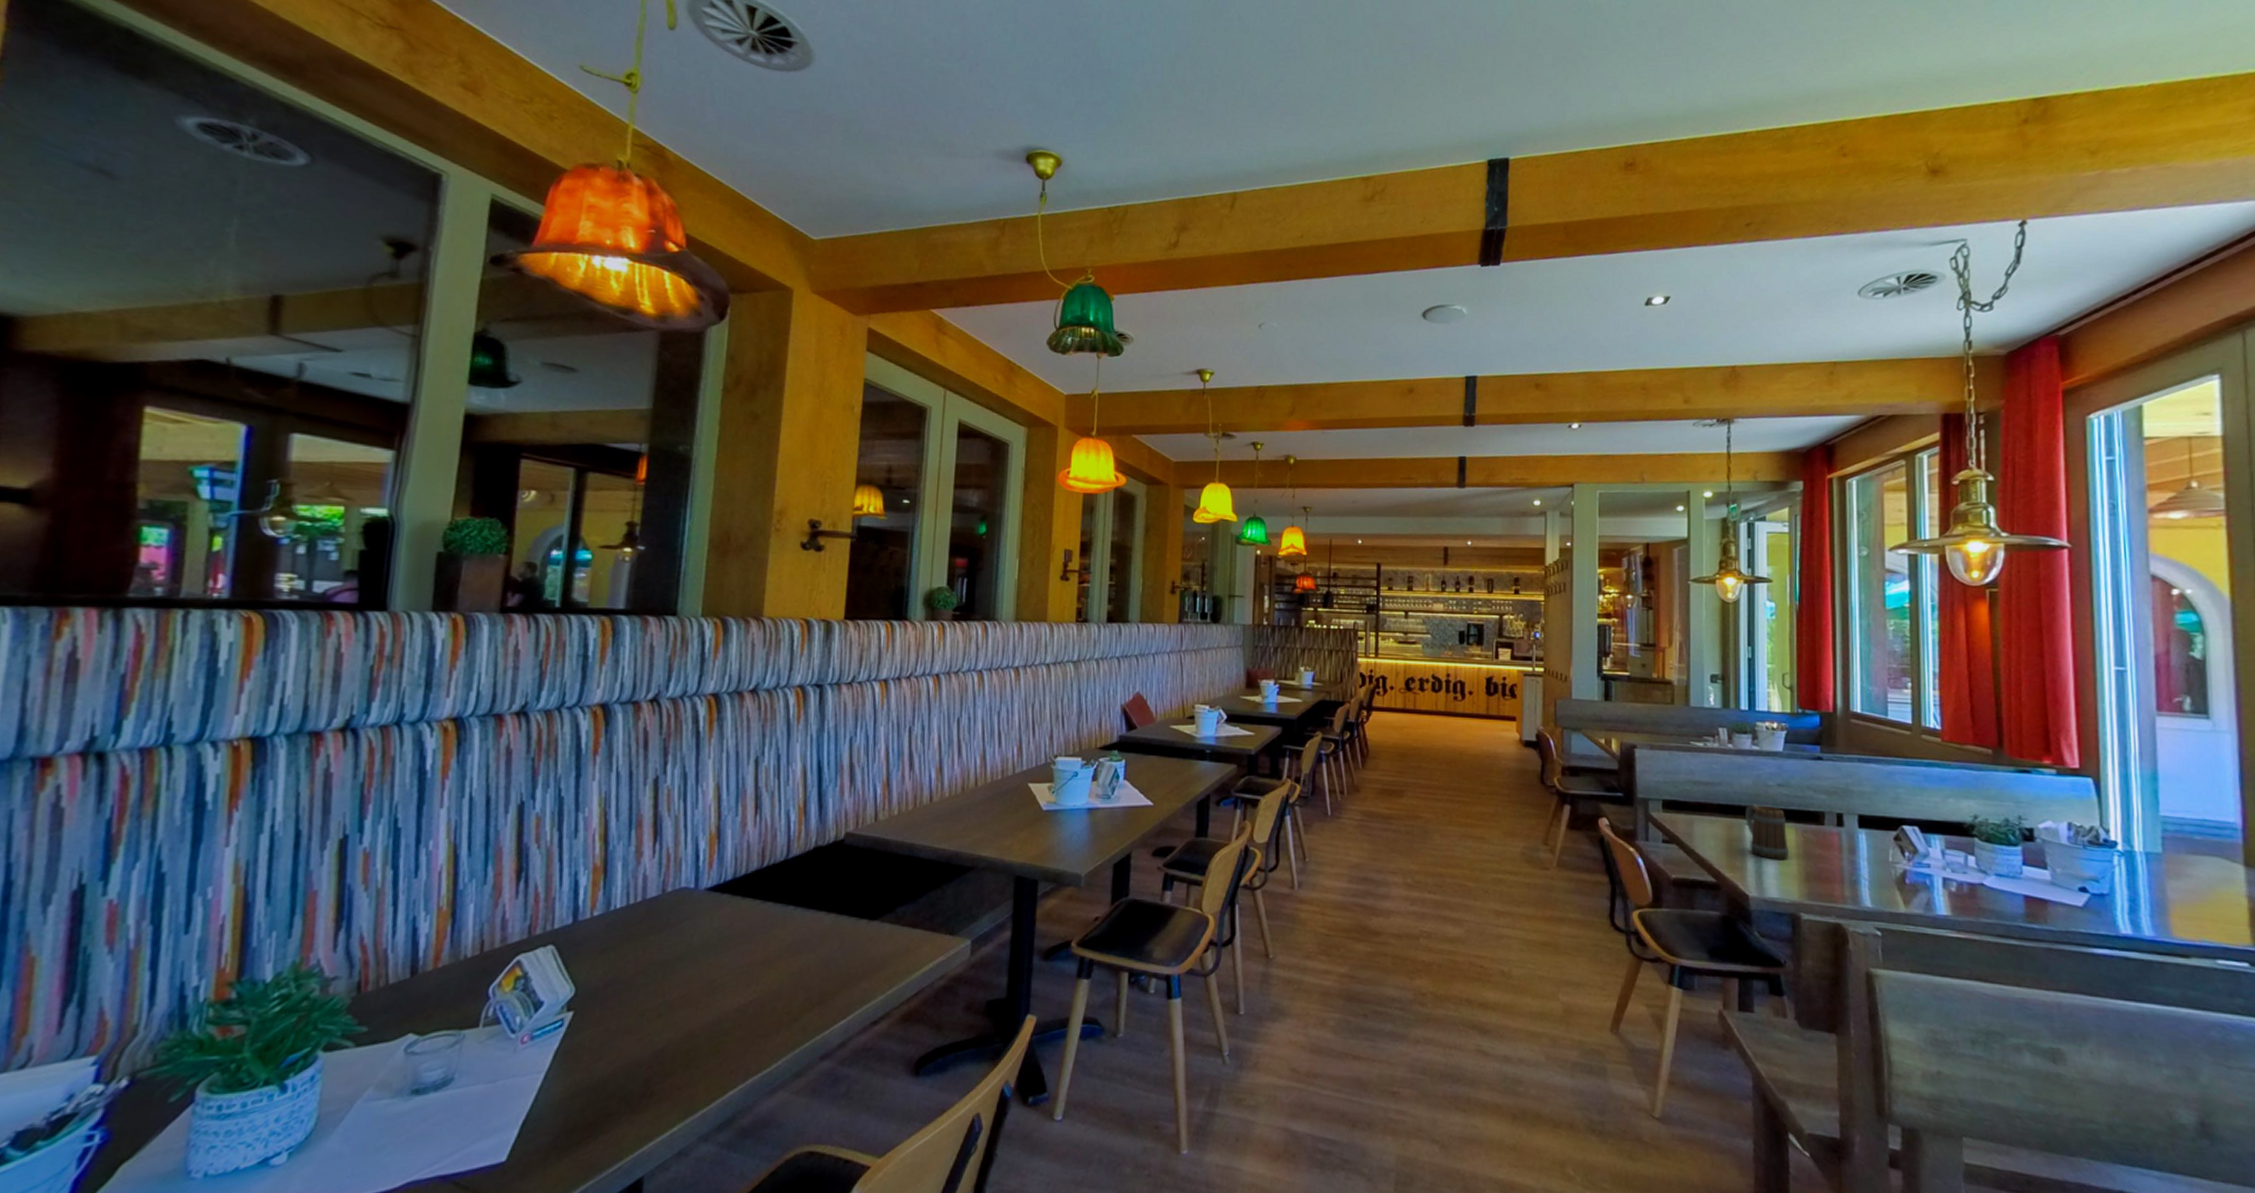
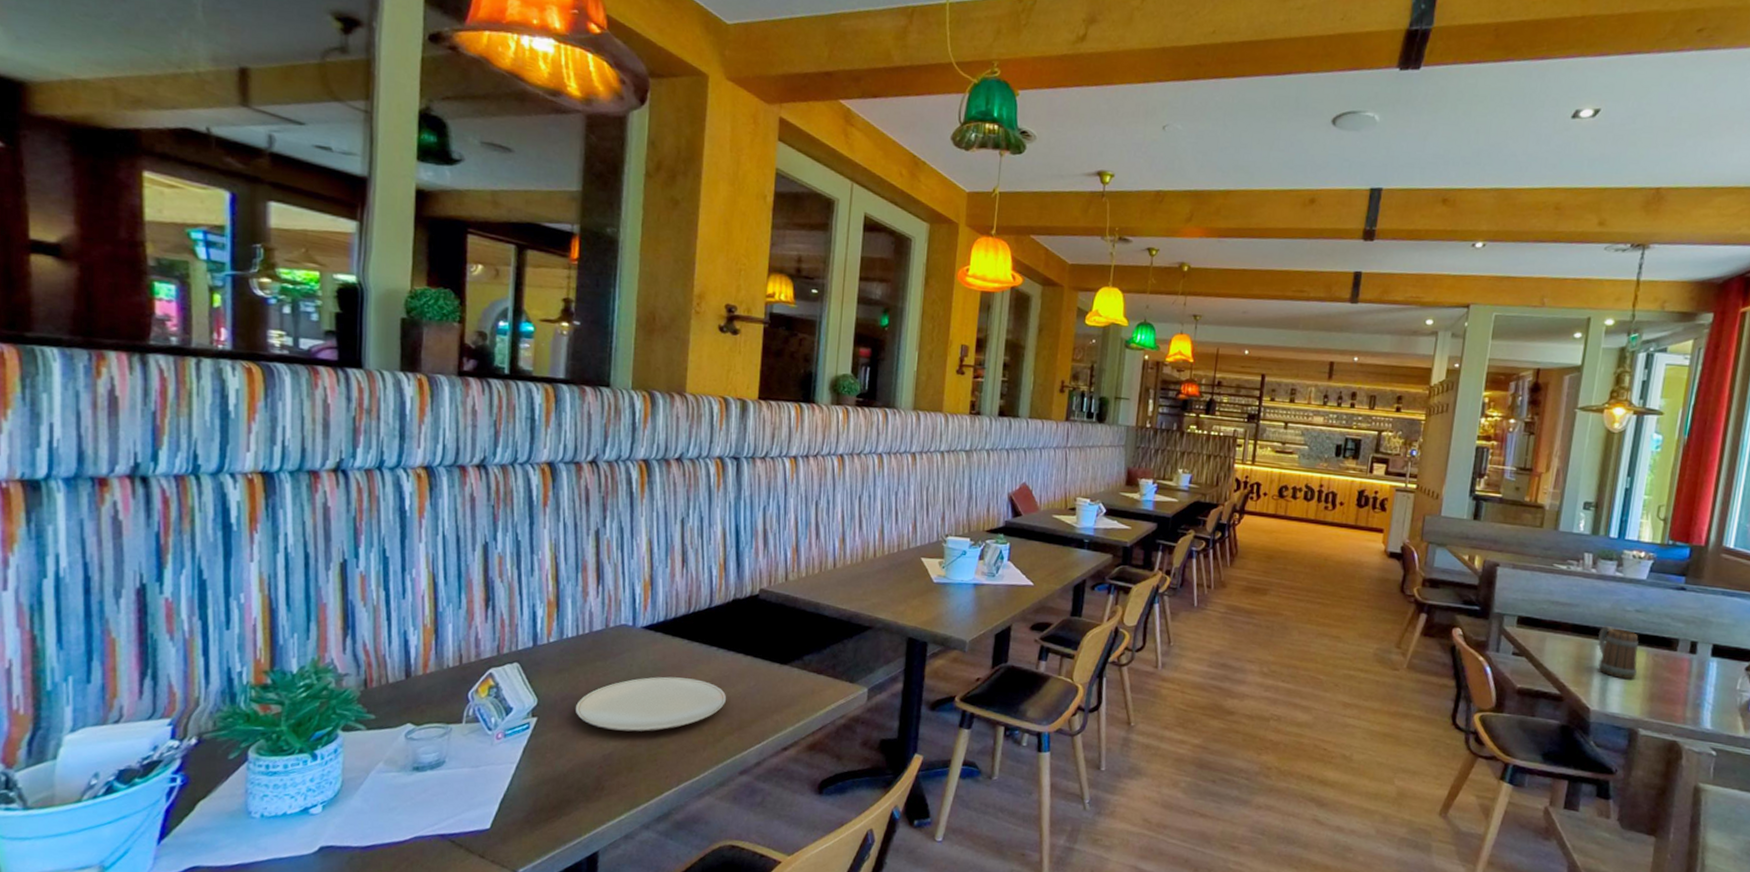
plate: none [621,946,806,1019] -> present [575,676,727,732]

